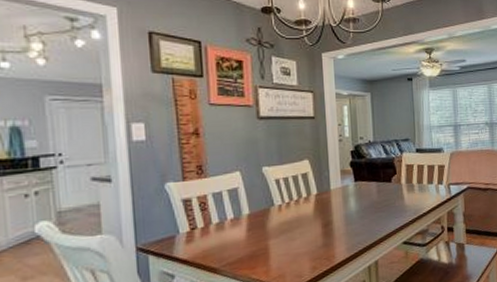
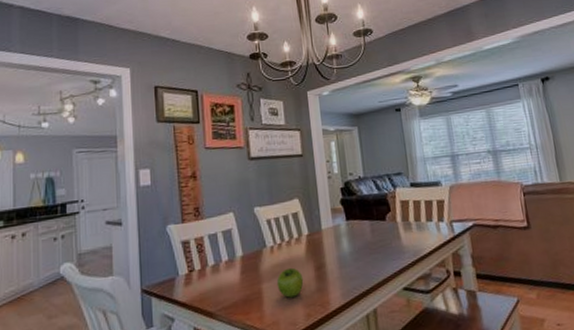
fruit: none [283,225,311,253] -> present [276,267,304,298]

